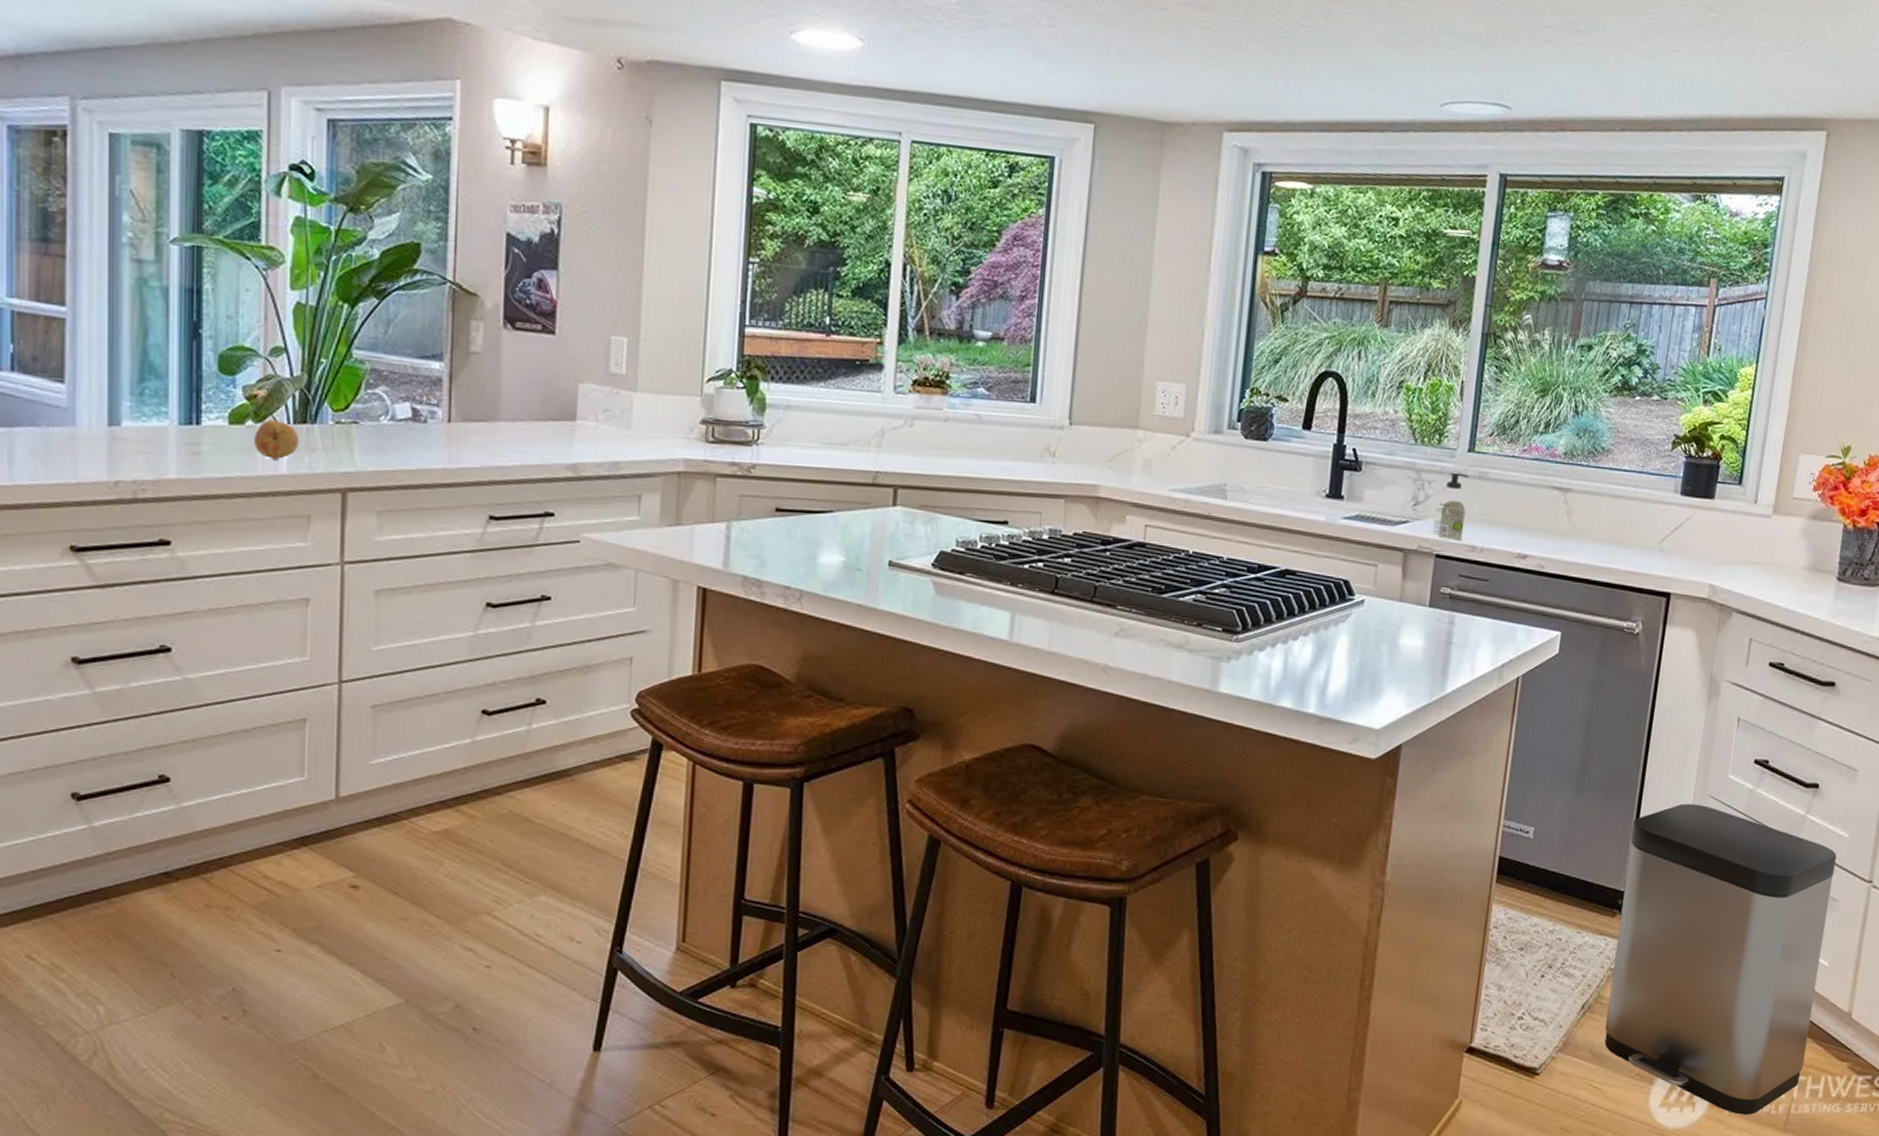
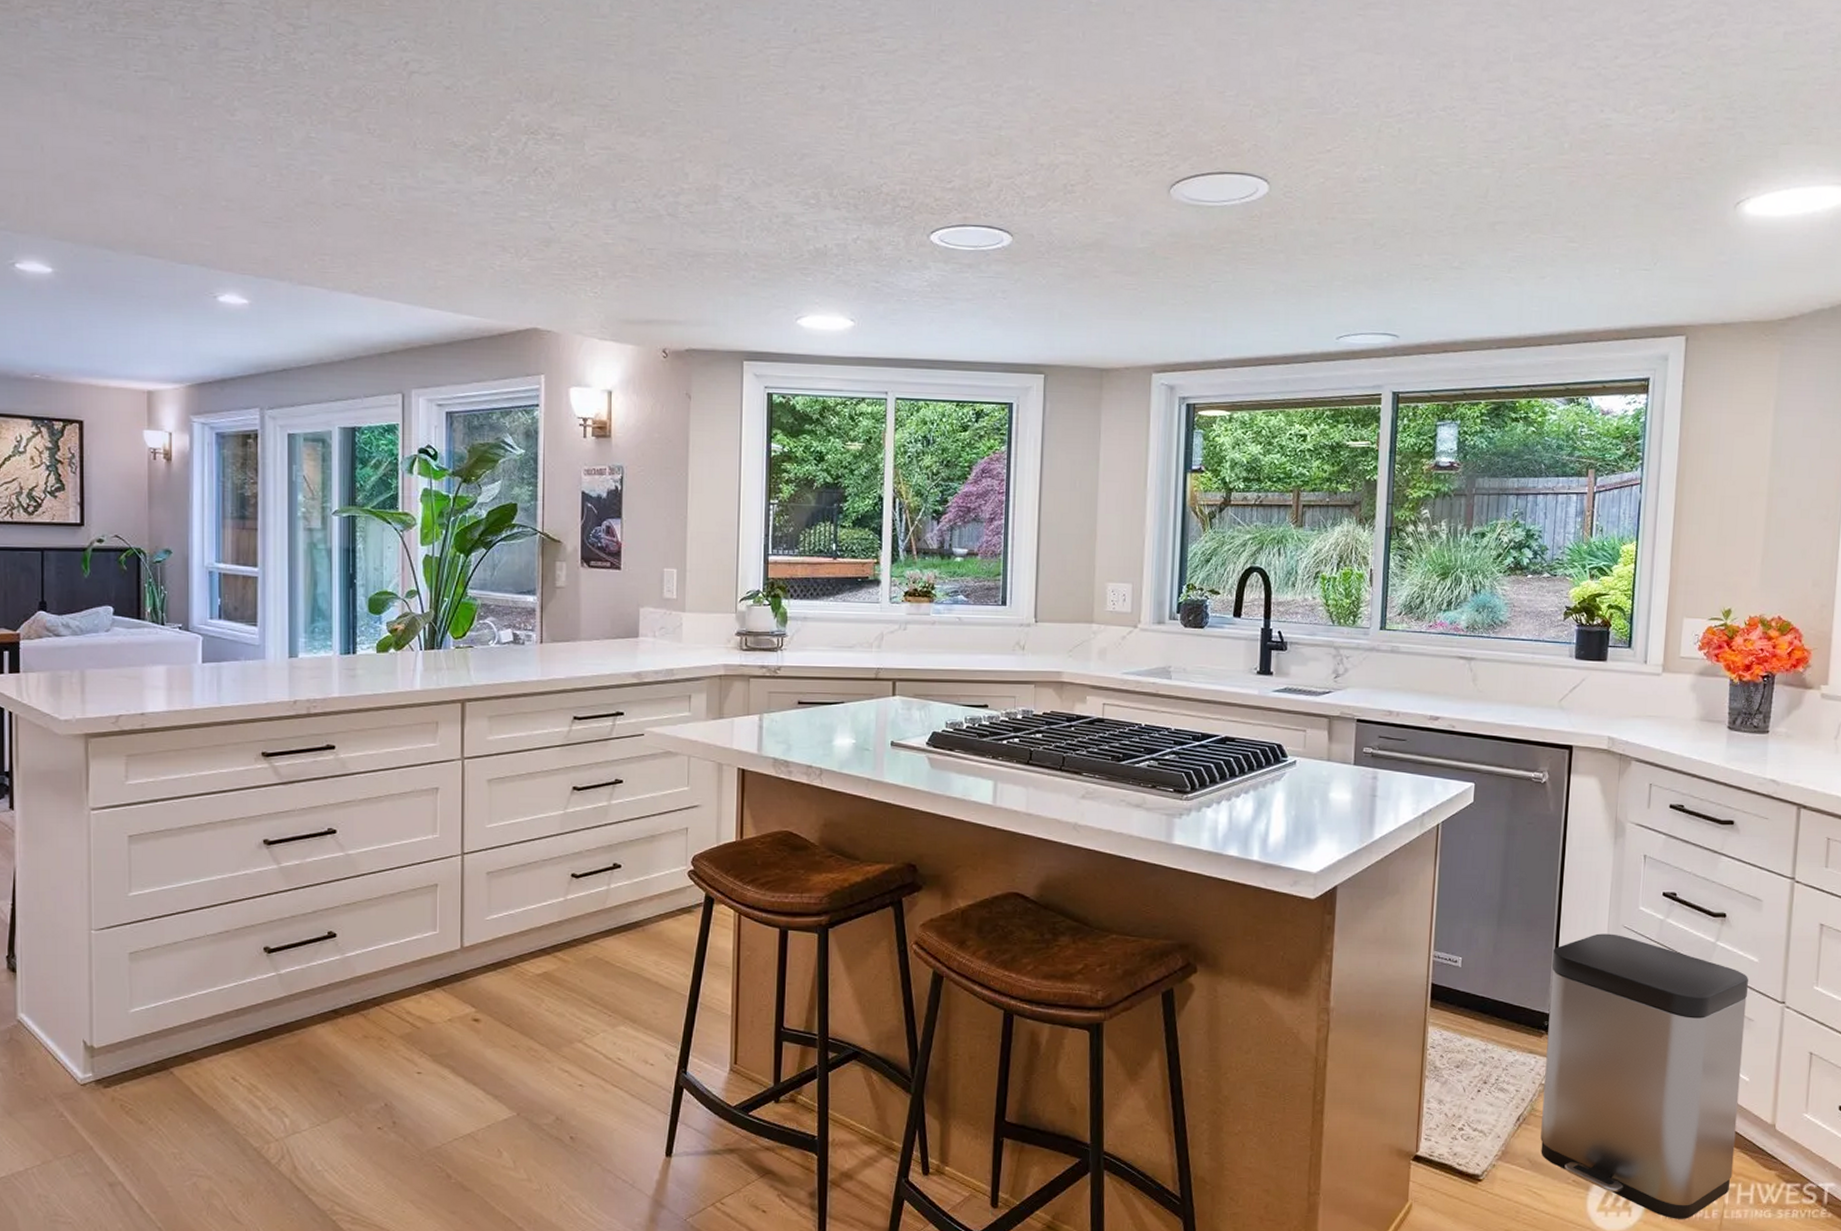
fruit: present [253,419,300,459] -> none [394,647,429,678]
soap dispenser: present [1432,472,1470,542] -> none [1353,648,1383,708]

